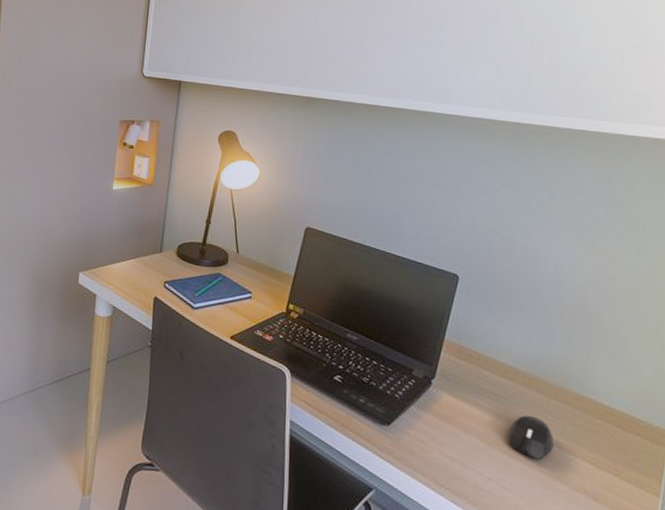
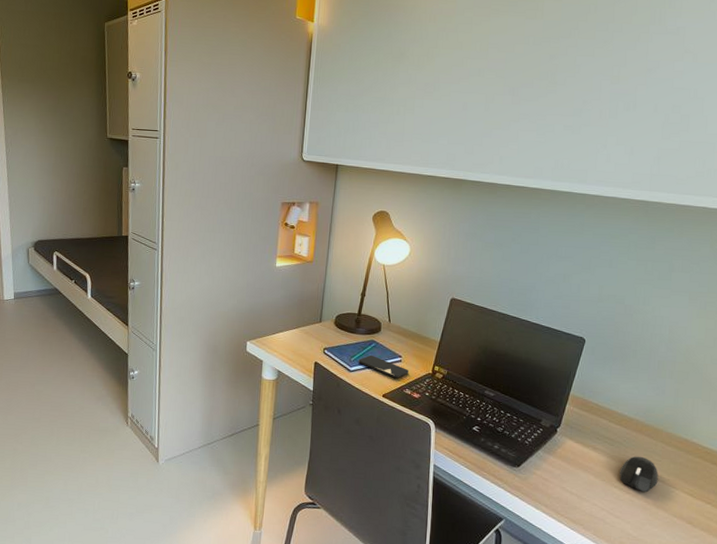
smartphone: none [203,290,259,318] -> present [358,355,408,378]

